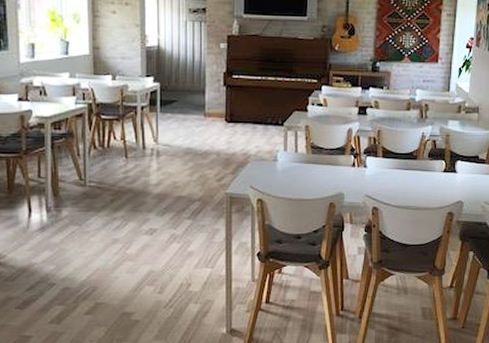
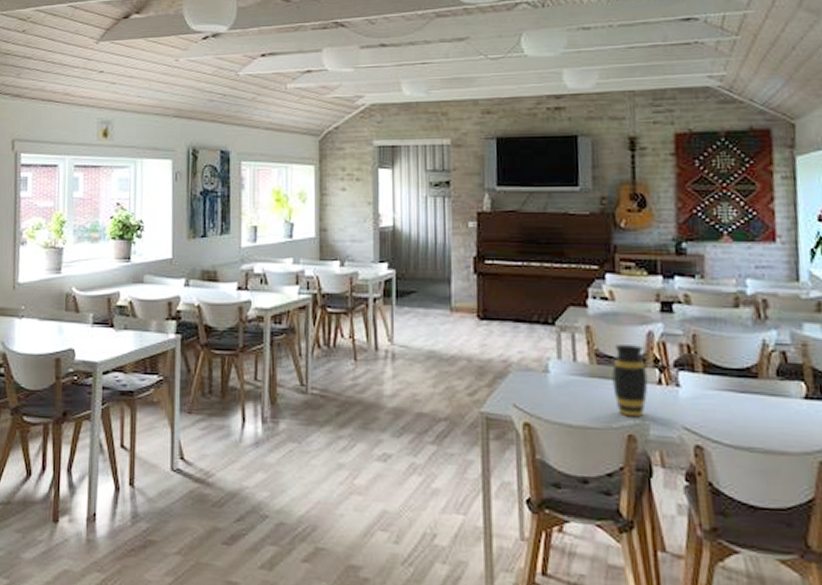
vase: none [322,139,346,191] -> present [612,345,648,418]

